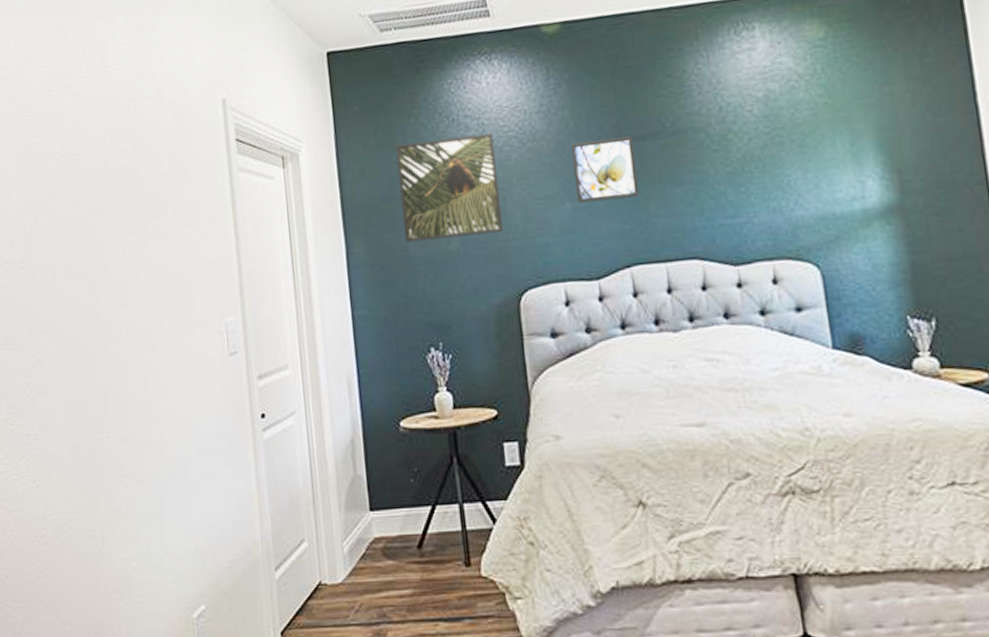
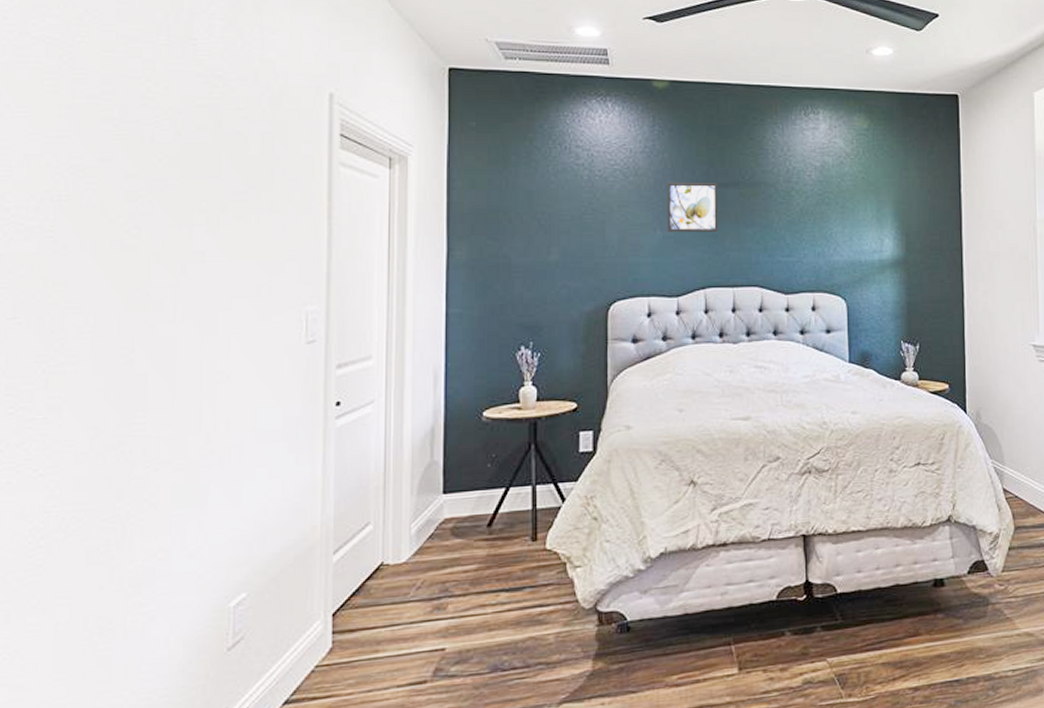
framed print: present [395,132,503,243] -> none [507,162,601,251]

